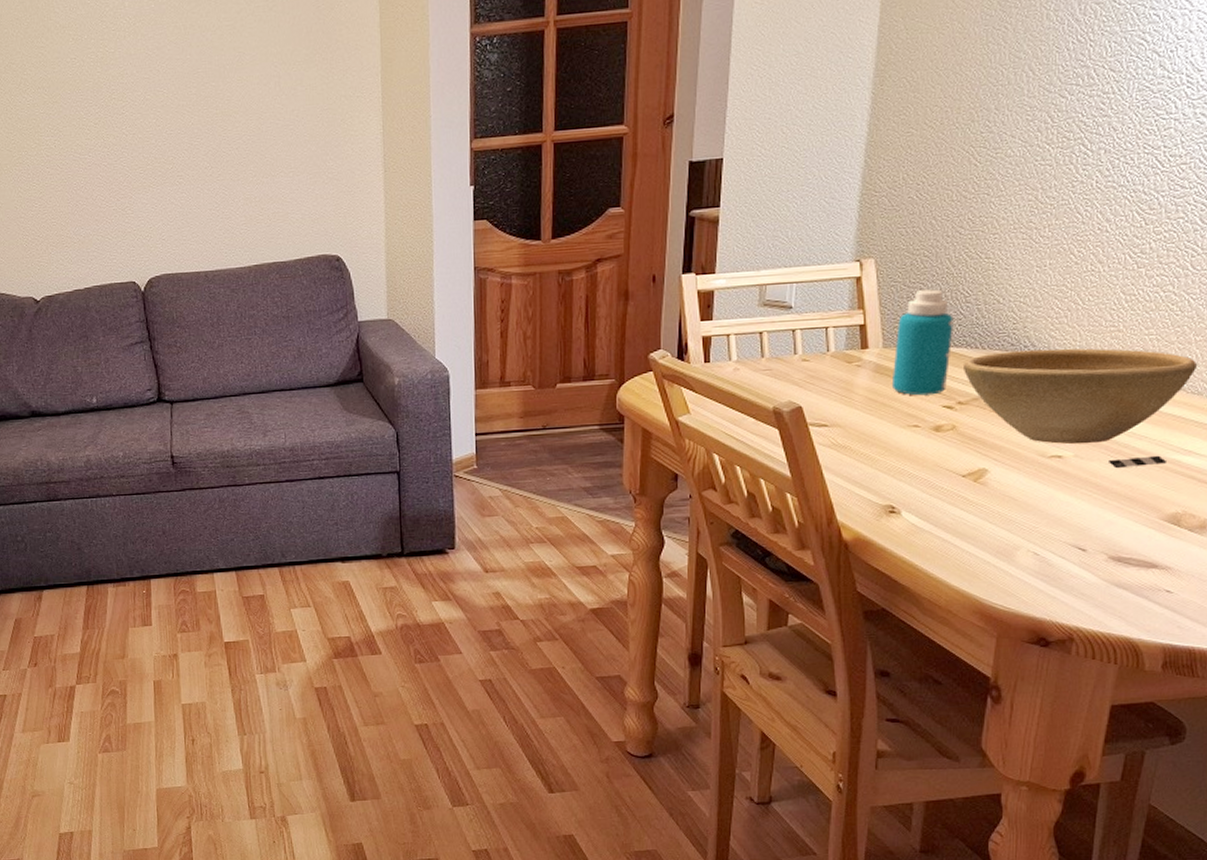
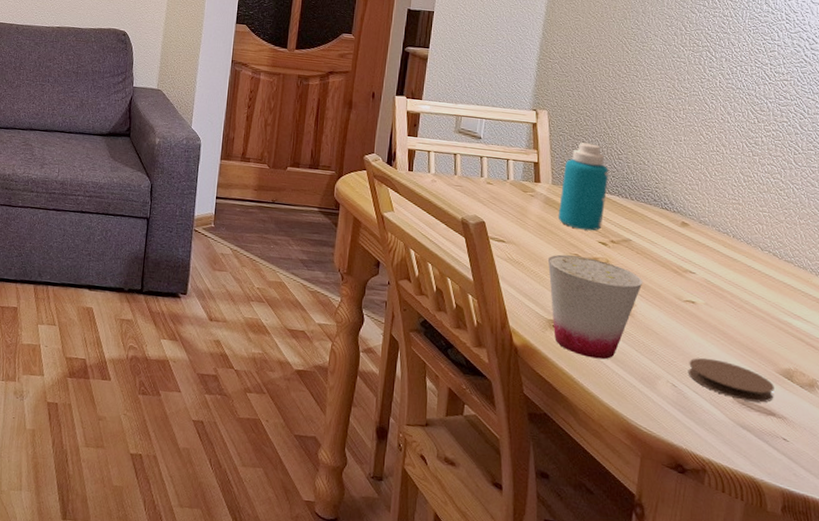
cup: none [880,427,998,540] -> present [547,254,643,360]
bowl: present [964,348,1197,469] -> none [616,204,801,324]
coaster: none [1052,516,1157,557] -> present [688,357,774,403]

